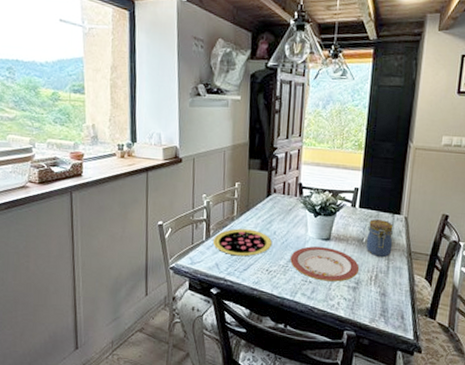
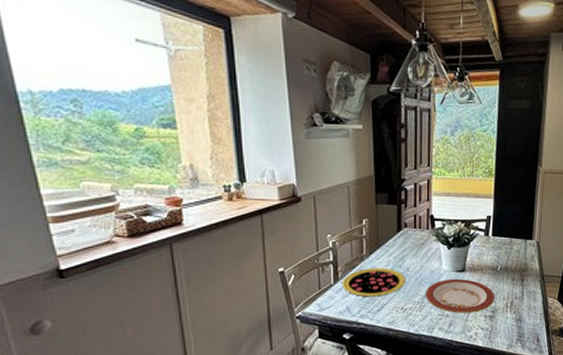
jar: present [366,219,393,258] -> none [500,246,526,284]

